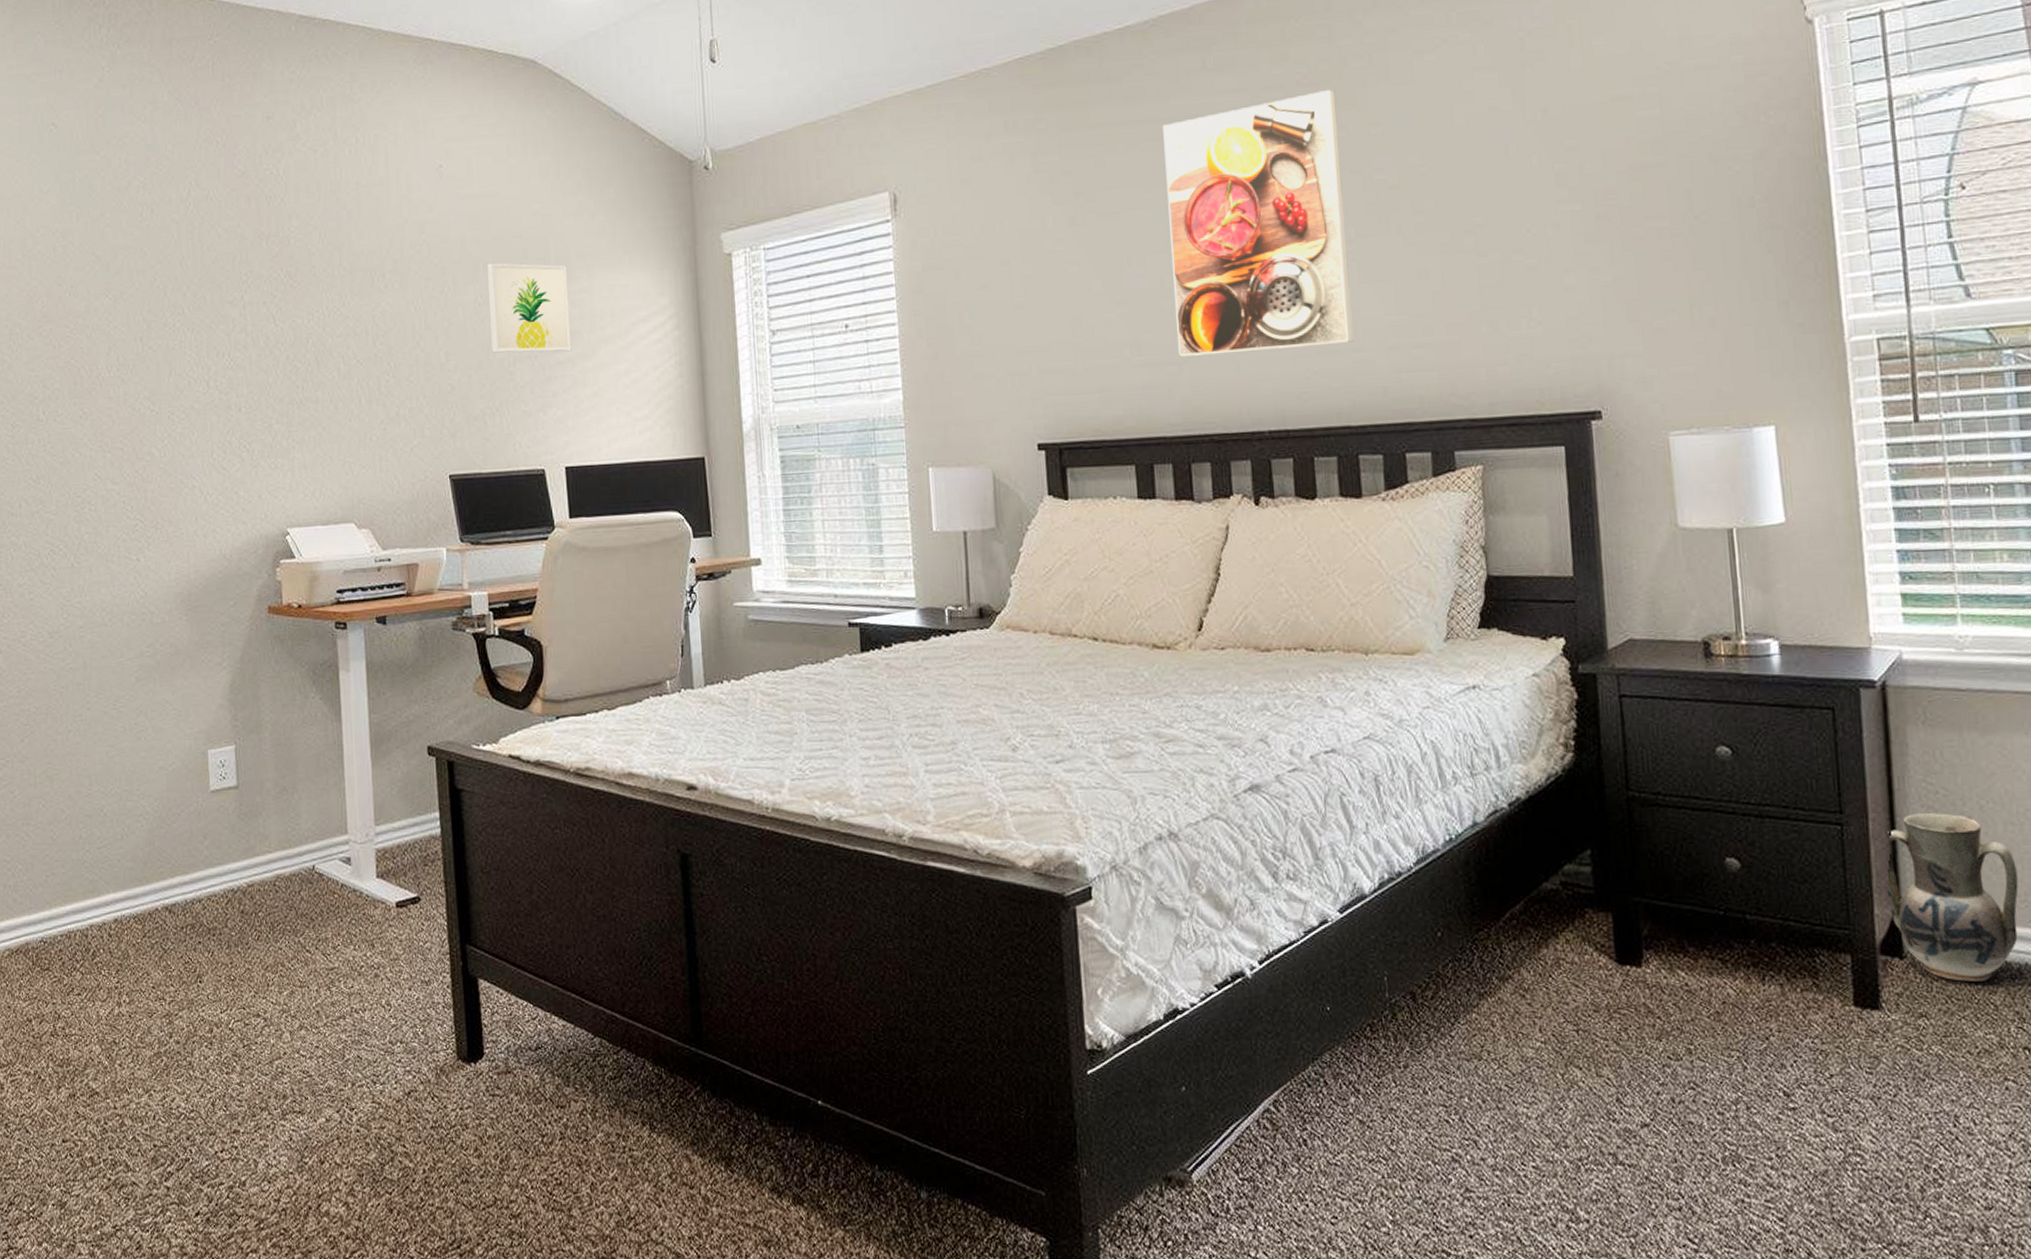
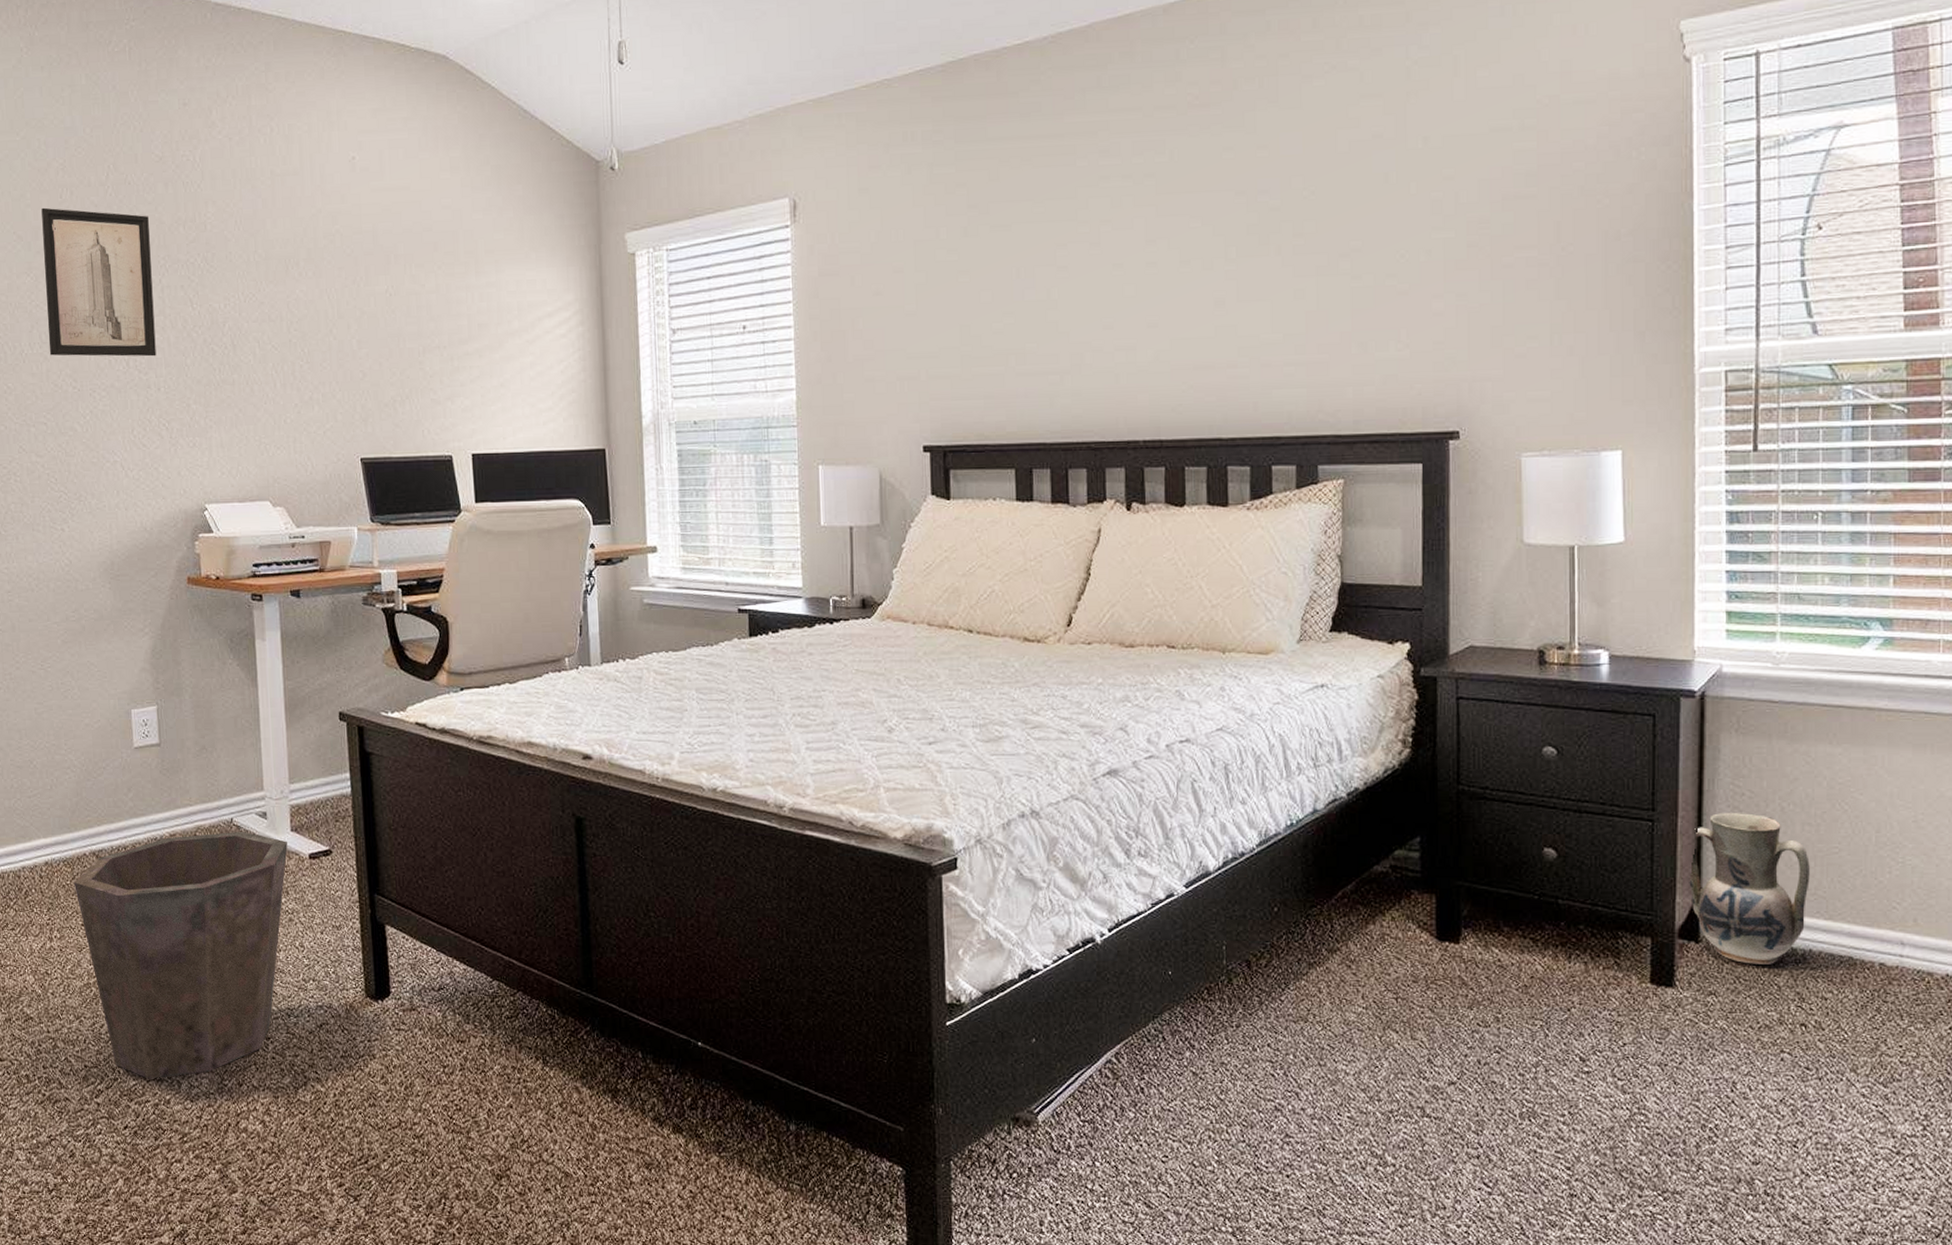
wall art: none [121,226,238,378] -> present [41,207,156,357]
waste bin: none [145,879,373,1158] -> present [74,831,288,1079]
wall art: present [487,262,572,353] -> none [399,255,479,344]
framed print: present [1163,90,1354,357] -> none [1056,112,1229,367]

